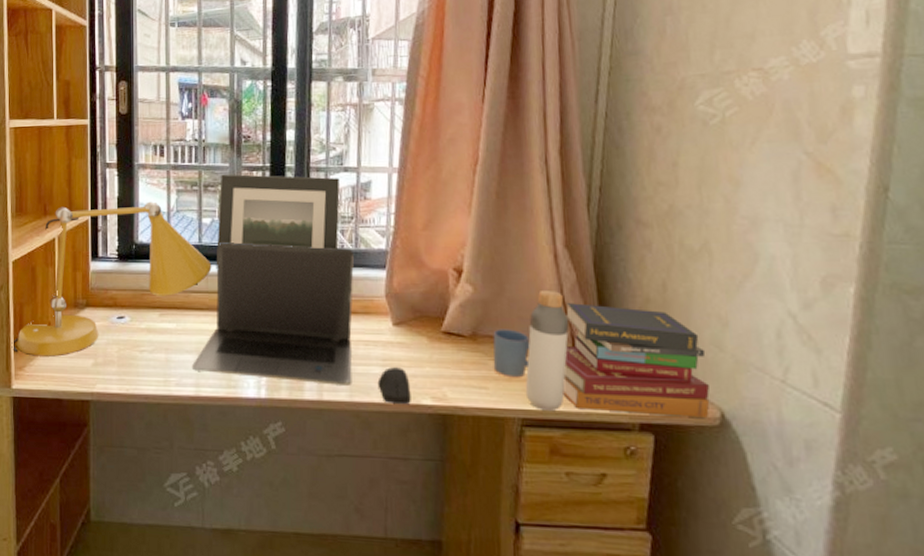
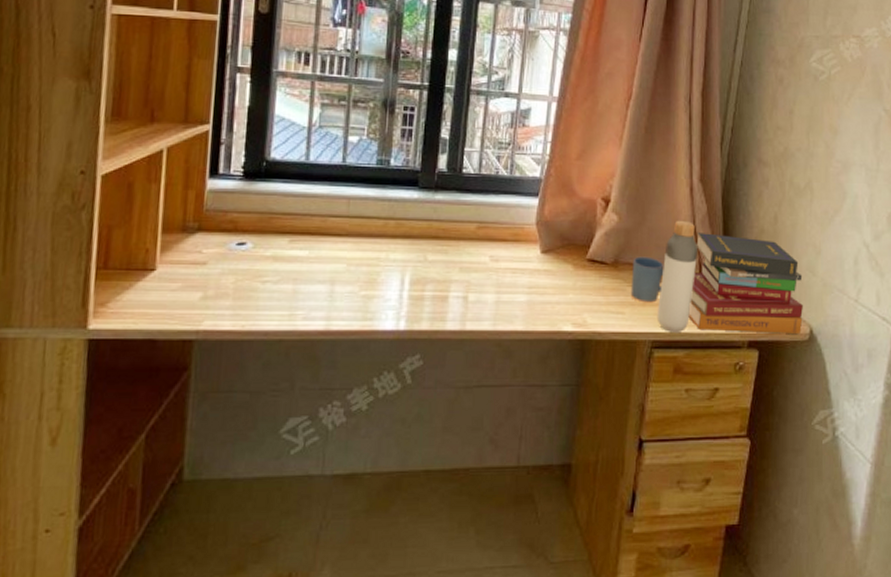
table lamp: present [11,201,212,357] -> none [91,113,356,290]
laptop computer: present [192,241,354,385] -> none [324,162,508,314]
picture frame: present [216,174,340,270] -> none [360,89,499,193]
computer mouse: present [377,367,411,404] -> none [522,295,553,331]

